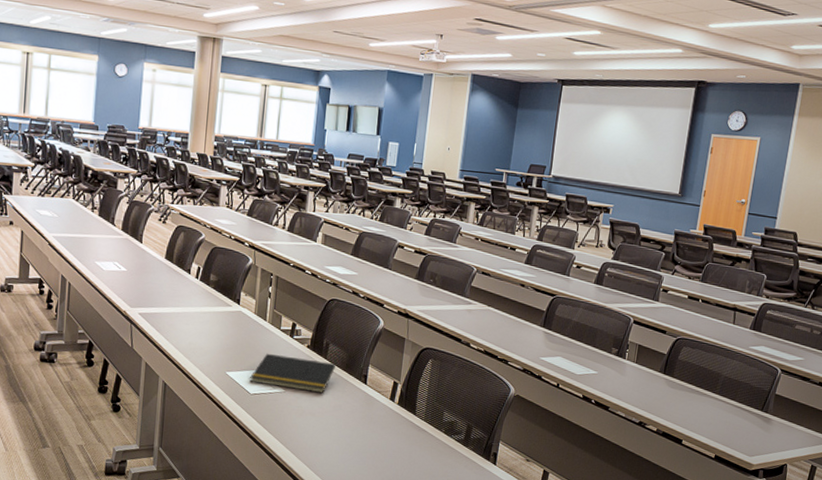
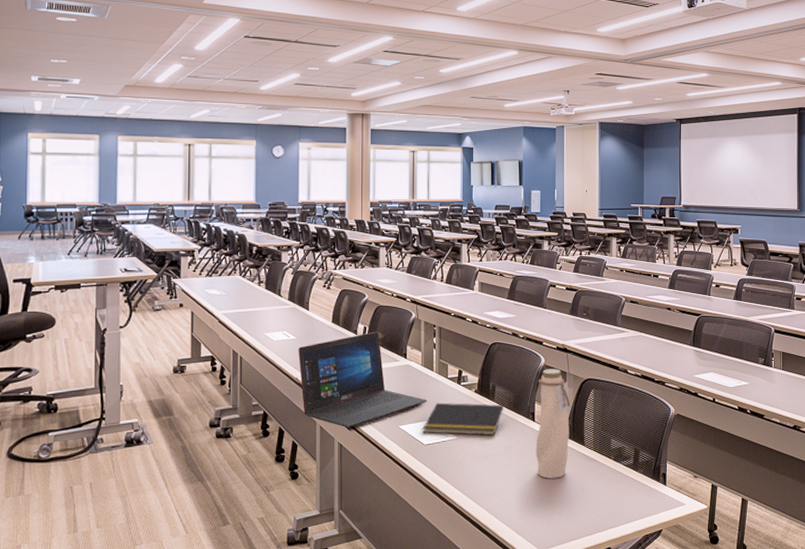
laptop: none [128,273,257,368] -> present [298,331,427,428]
water bottle: none [363,332,406,444] -> present [536,369,571,479]

